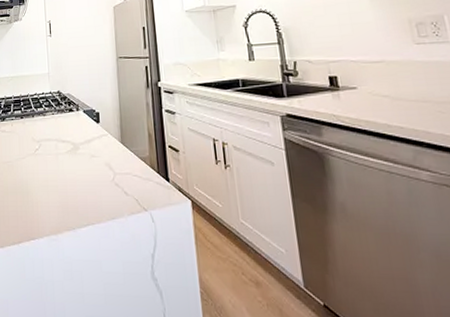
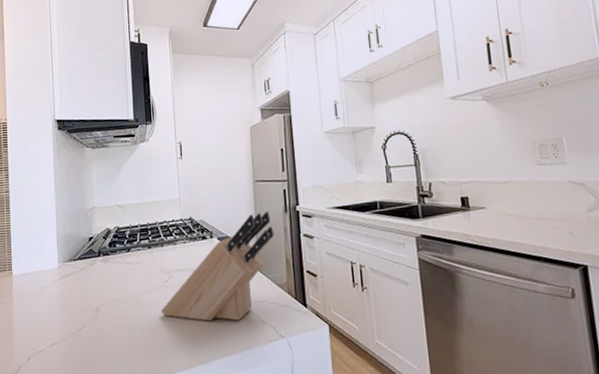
knife block: none [31,86,137,191] -> present [160,210,275,322]

